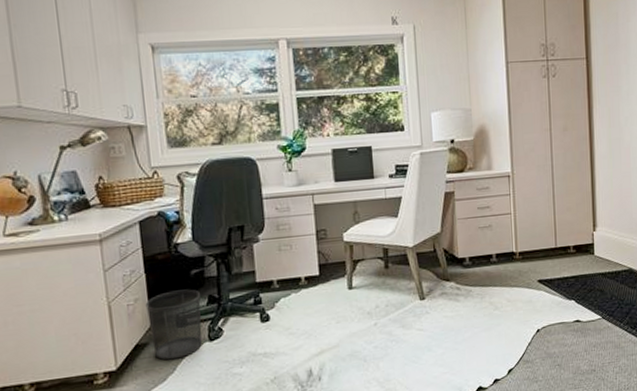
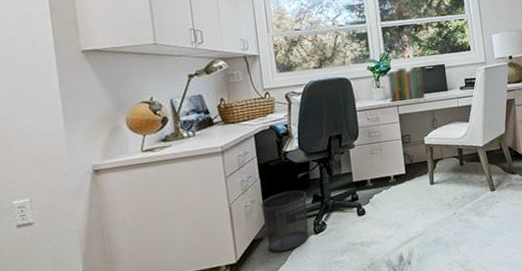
books: none [301,148,346,190] -> present [387,67,425,103]

